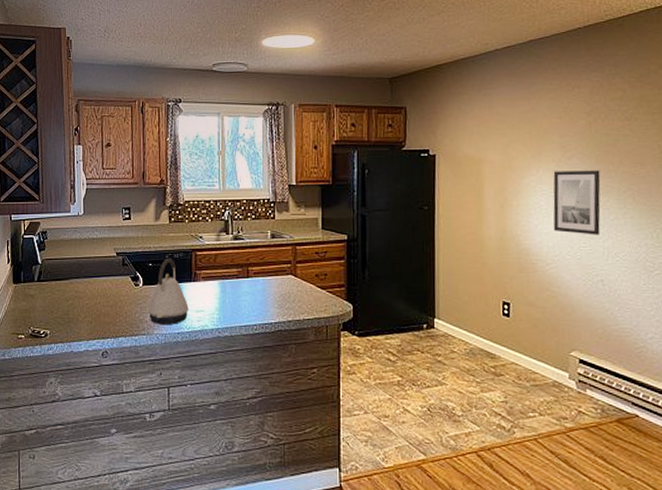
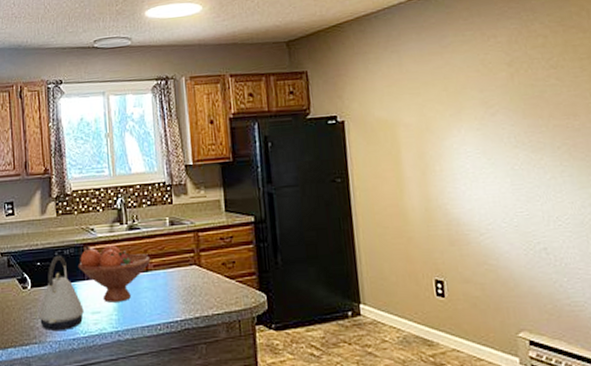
fruit bowl: none [185,251,252,303] -> present [77,244,151,303]
wall art: present [553,170,601,235] -> none [477,125,537,199]

